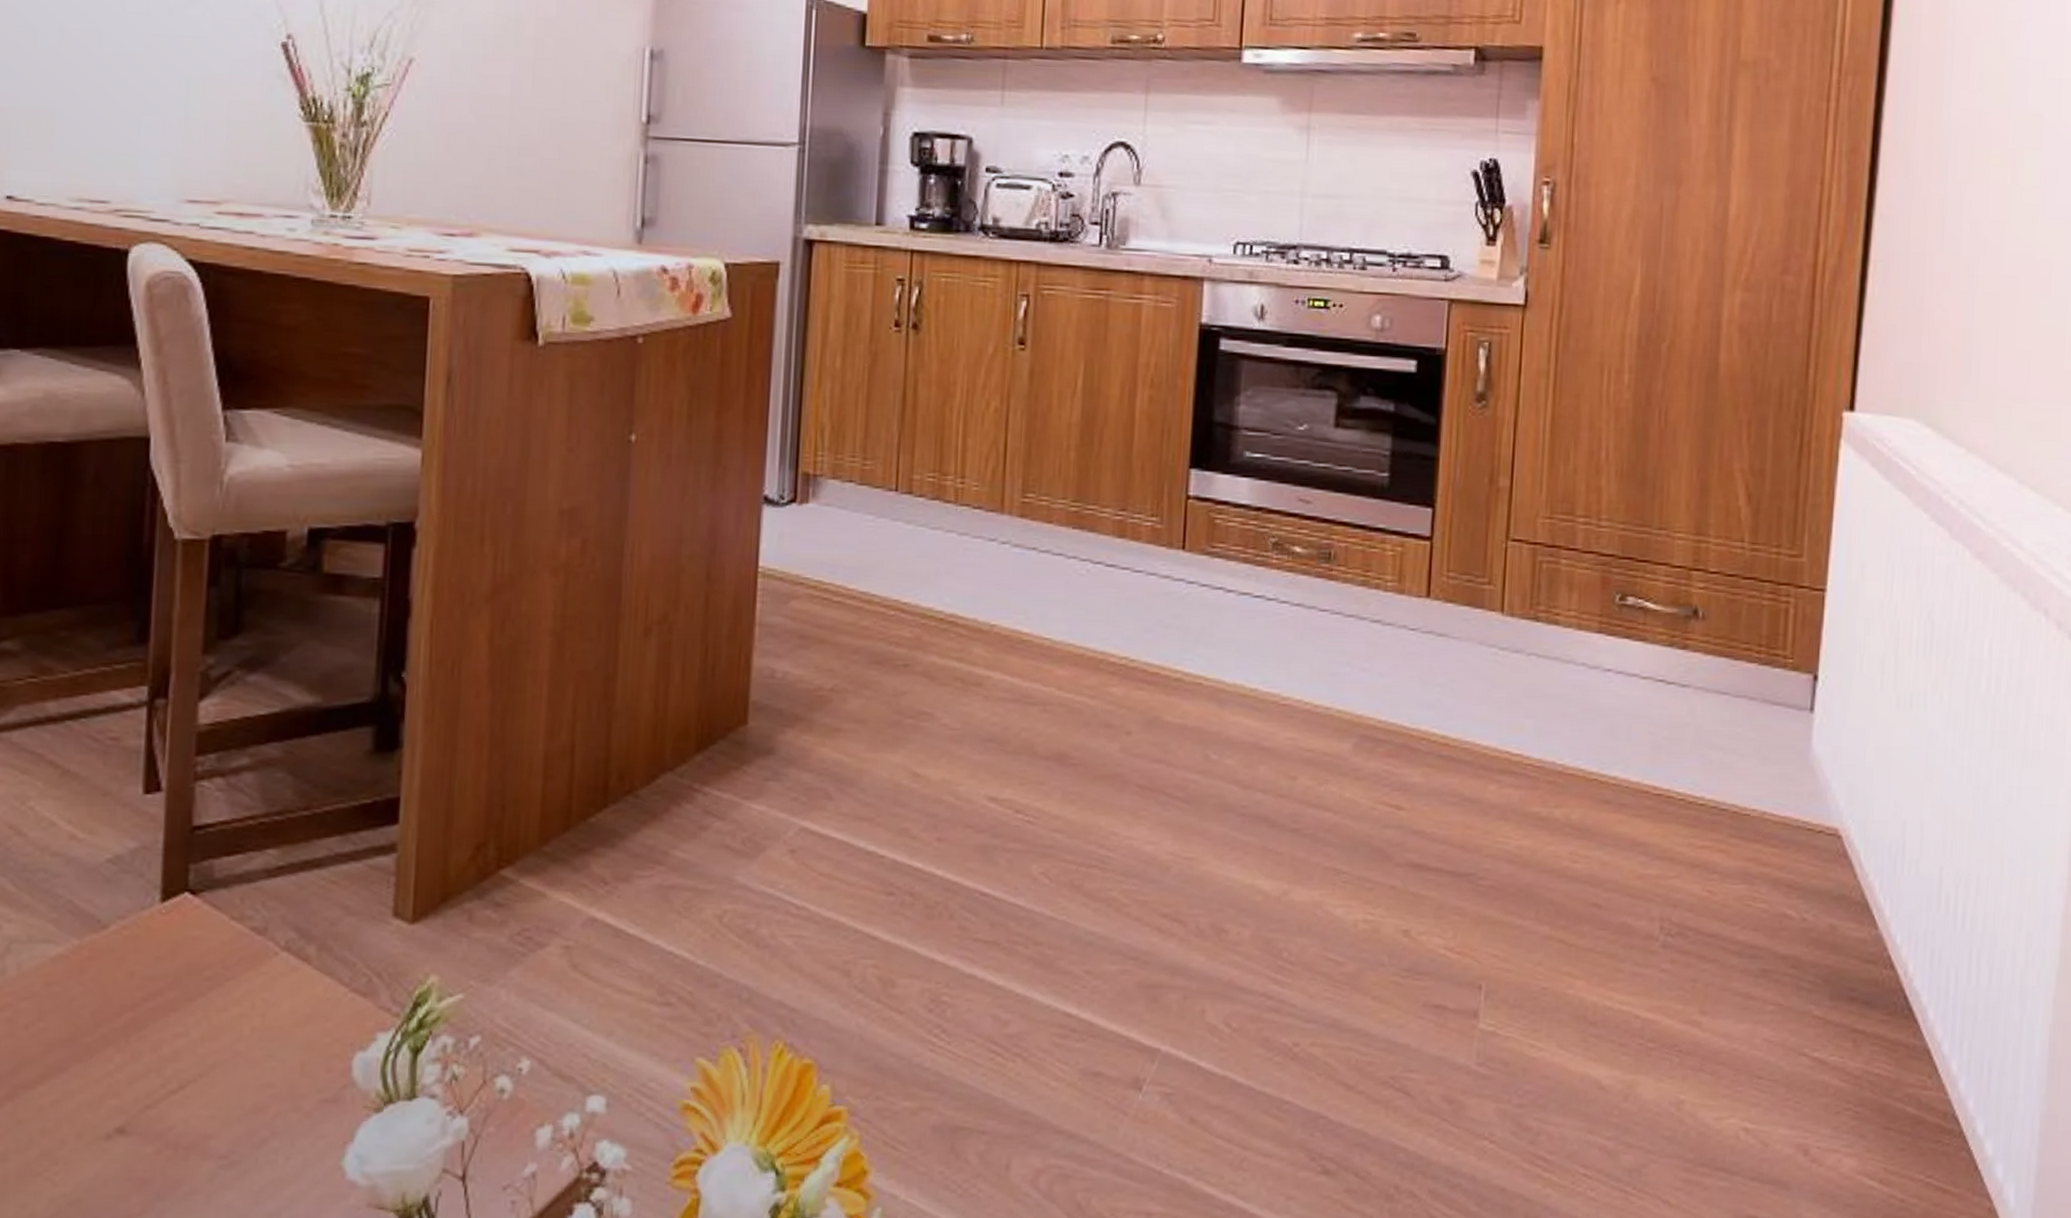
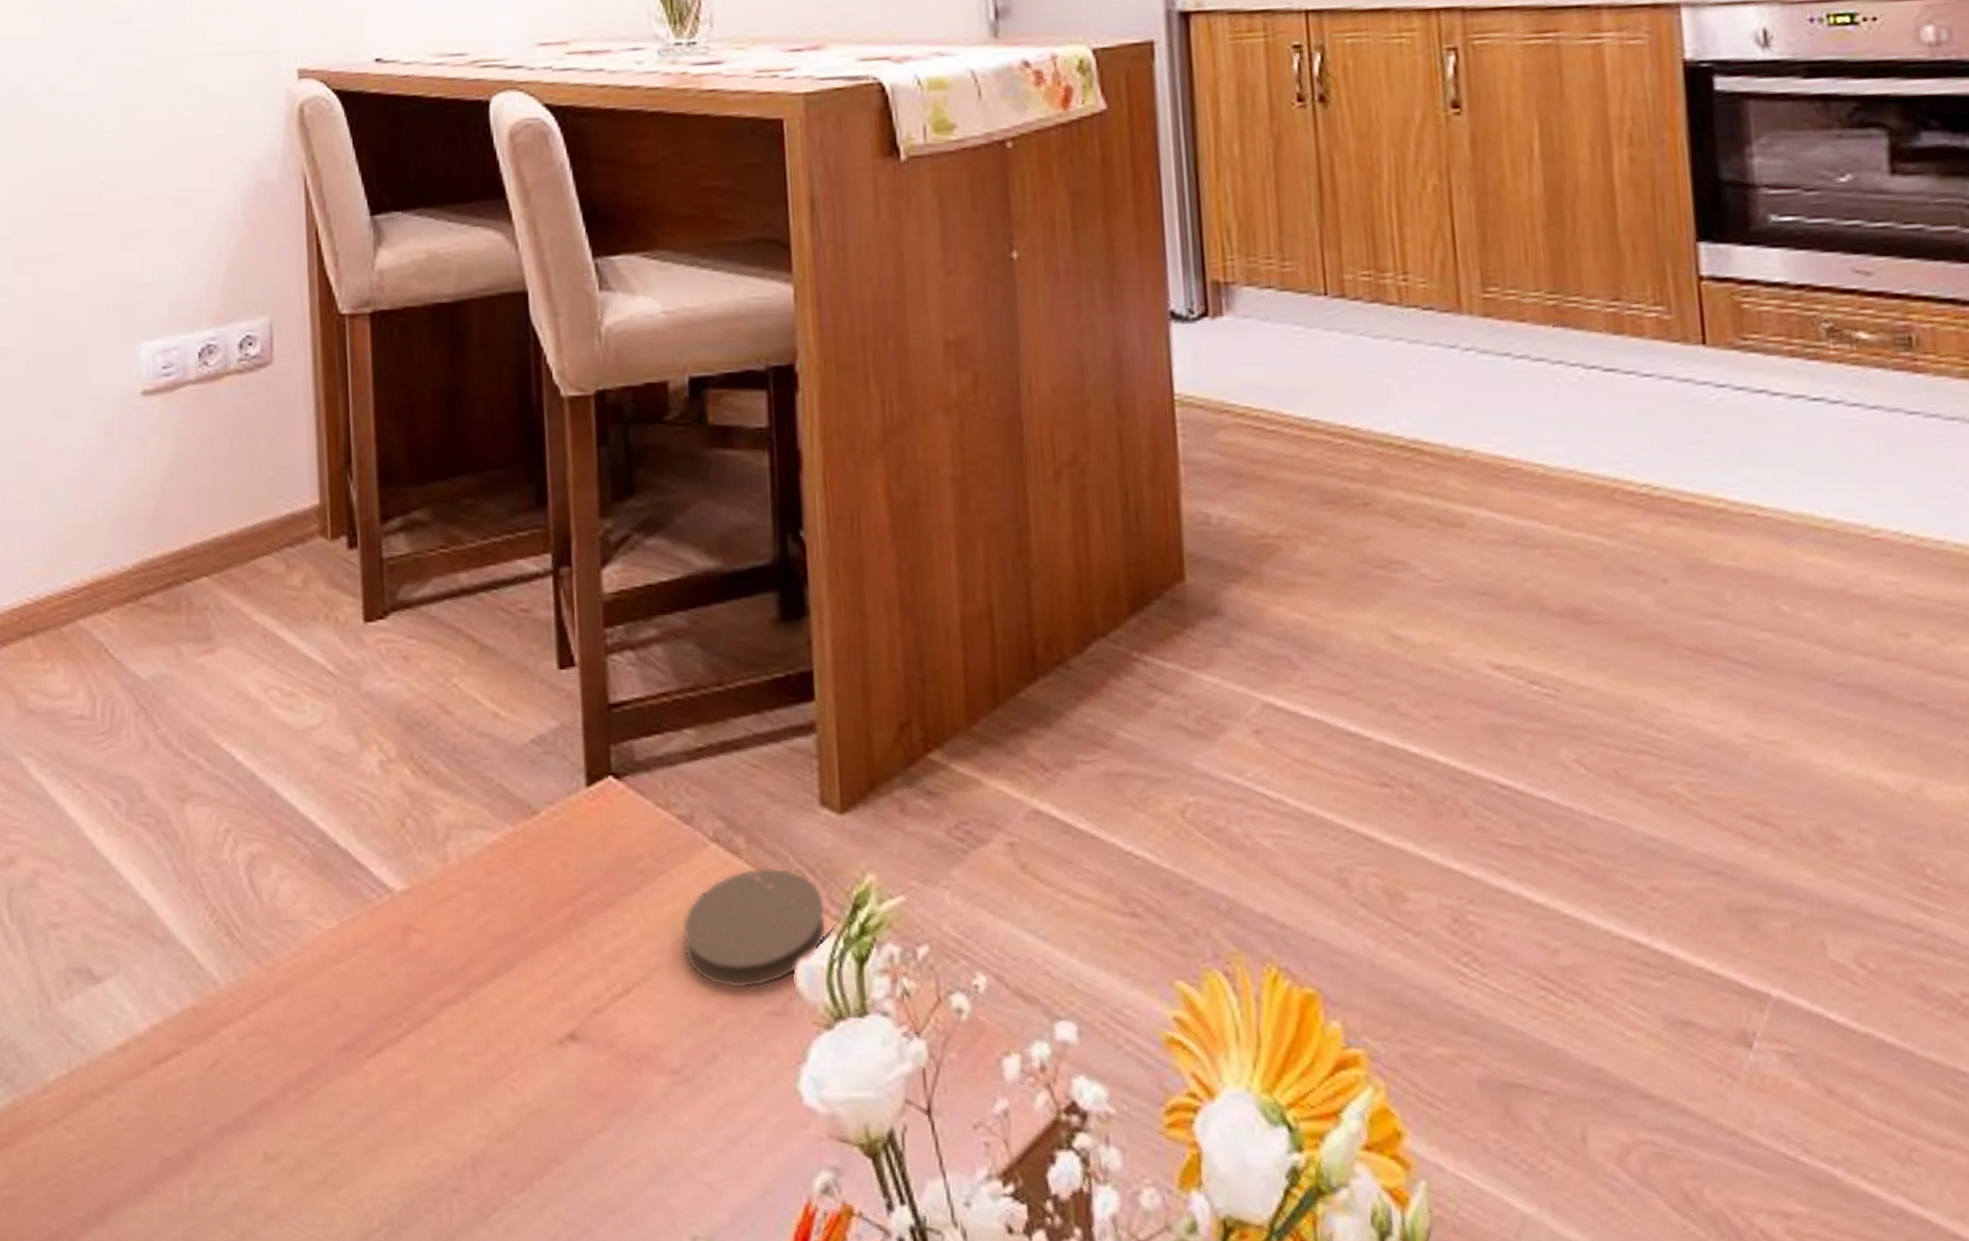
coaster: none [244,972,387,1081] -> present [683,867,826,989]

